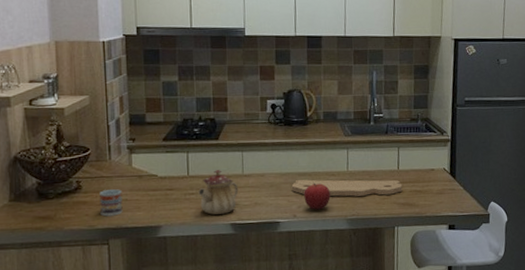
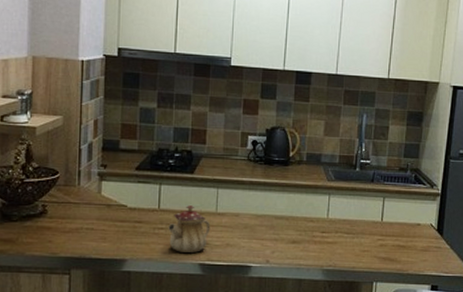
cup: present [99,189,123,217] -> none [64,217,89,245]
cutting board: present [291,179,403,197] -> none [266,224,385,248]
fruit: present [304,183,330,210] -> none [279,228,307,257]

